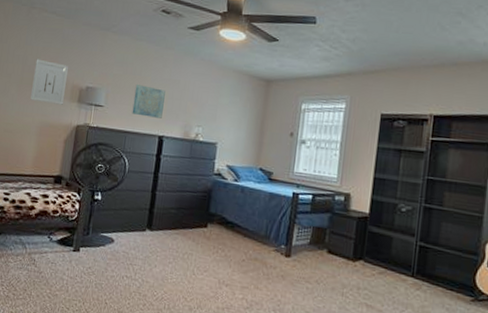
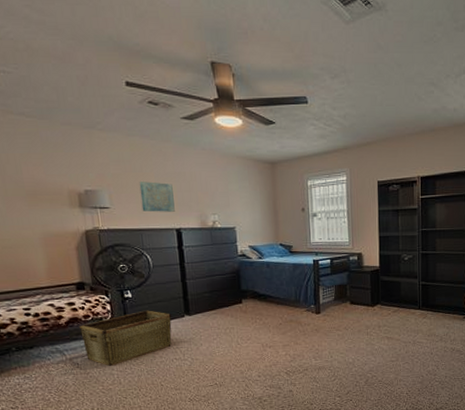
wall art: present [30,59,69,105] -> none [16,167,64,213]
hamper: none [44,216,134,270] -> present [78,310,172,366]

